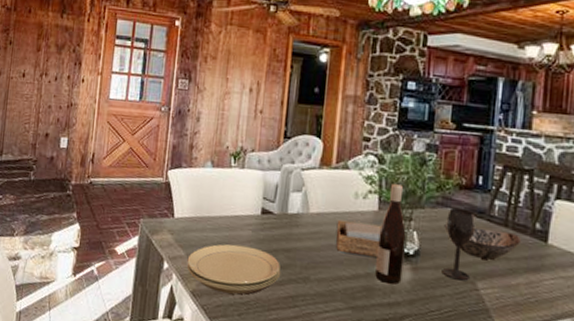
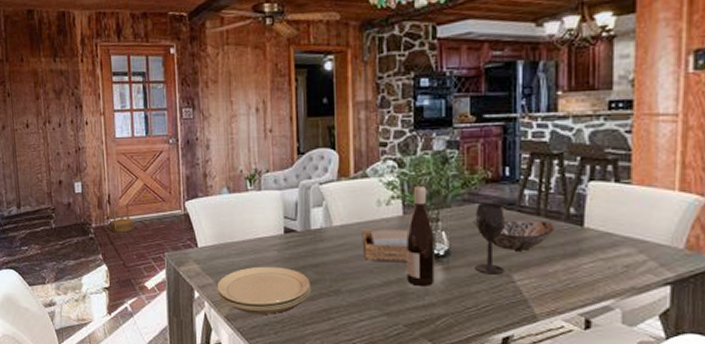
basket: none [89,165,114,194] -> present [110,204,134,233]

